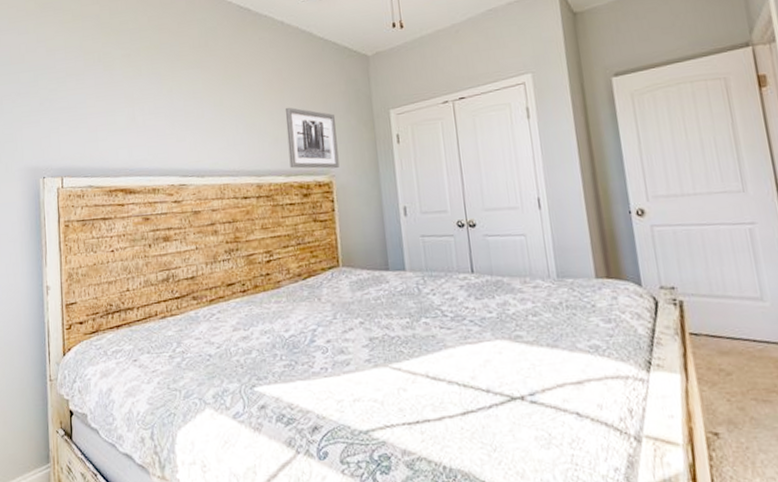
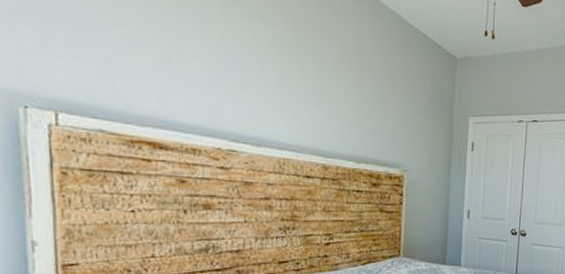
wall art: present [285,107,340,169] -> none [361,90,415,163]

